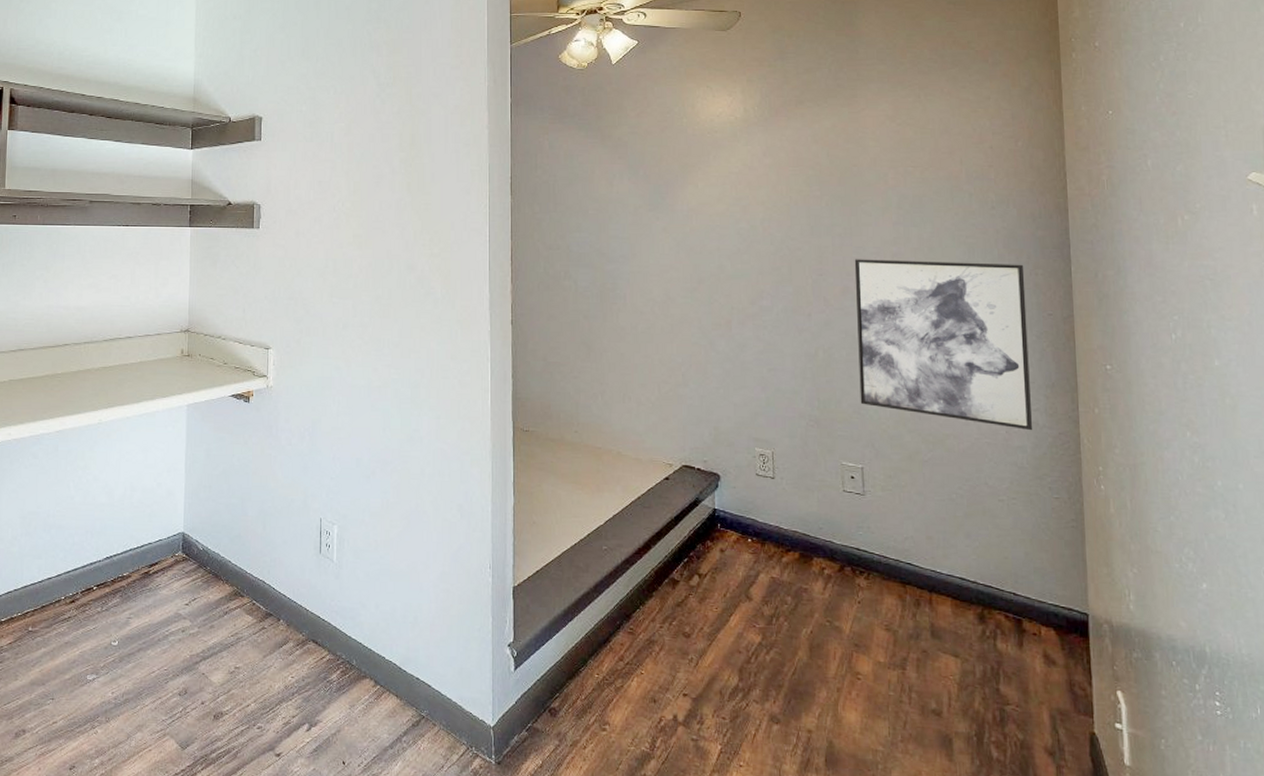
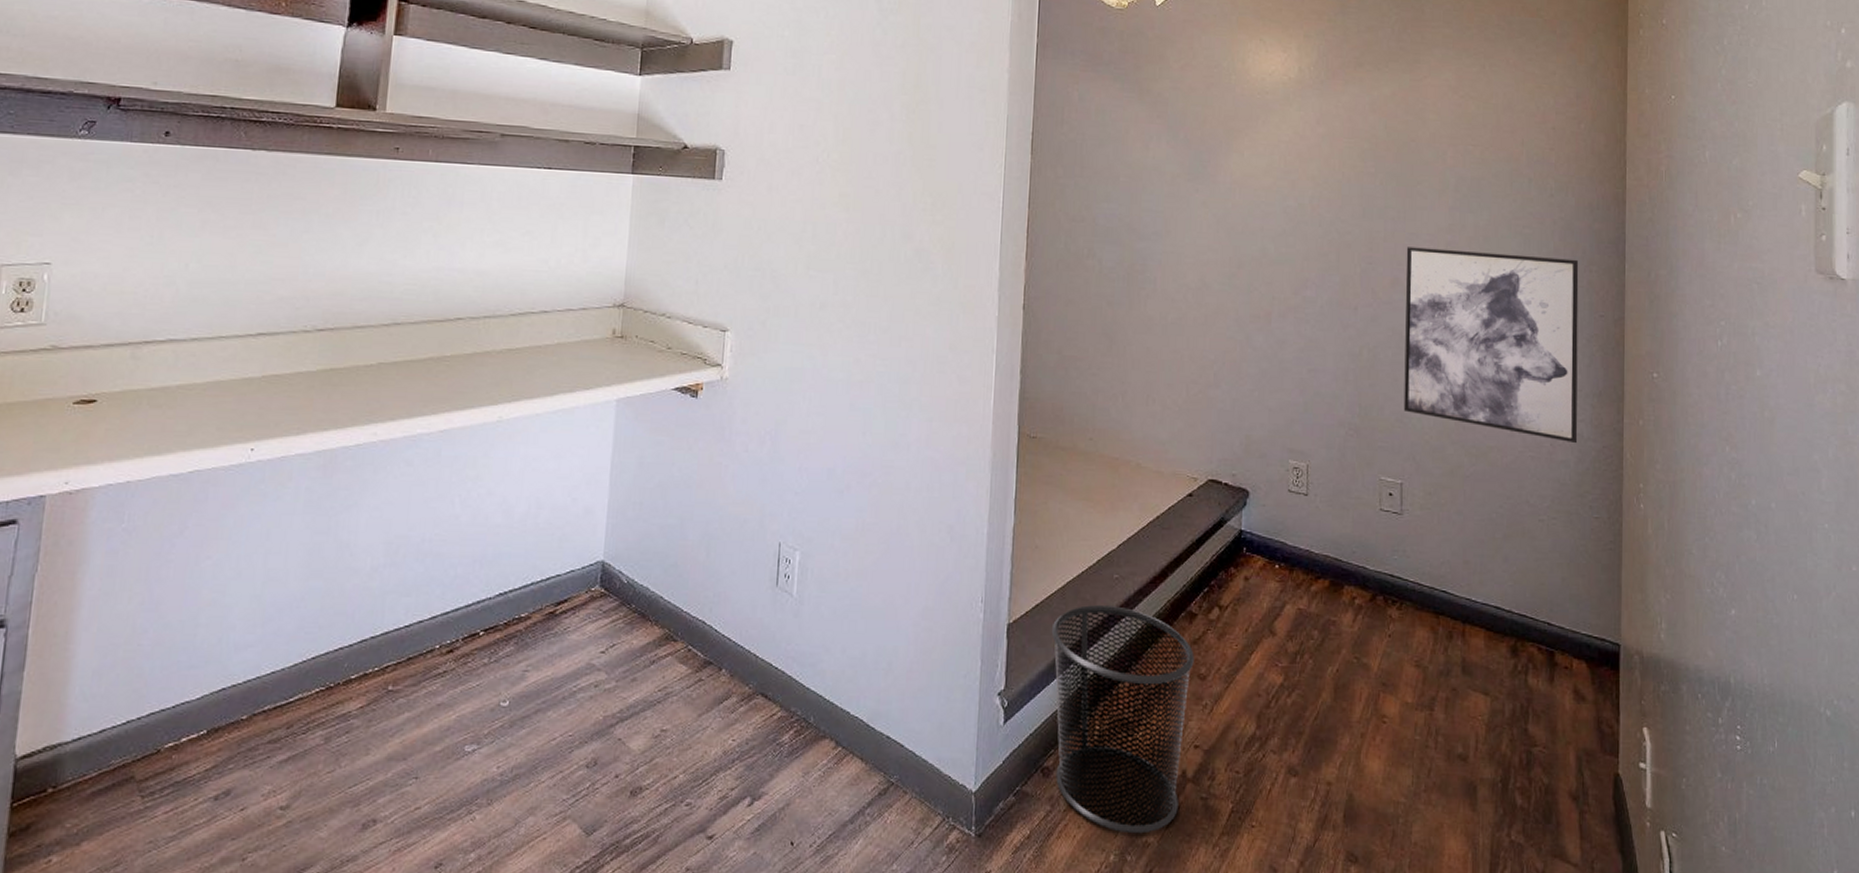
waste bin: none [551,572,679,768] -> present [1051,605,1194,834]

